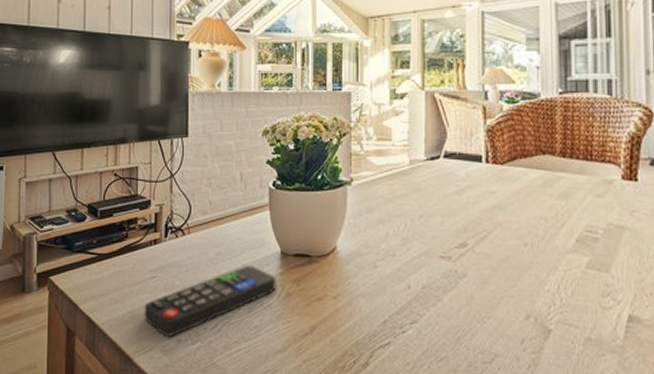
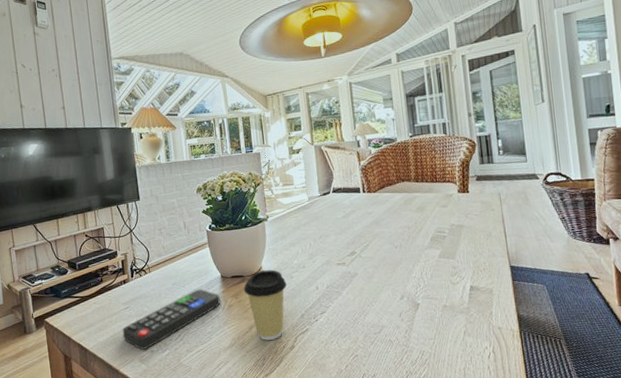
coffee cup: none [309,252,368,350] -> present [244,269,287,340]

